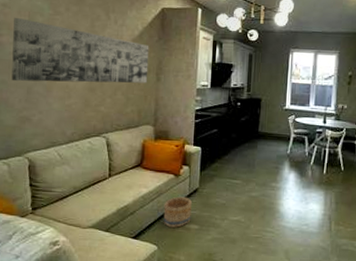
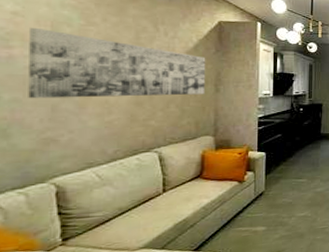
basket: present [163,196,192,228] -> none [228,201,258,233]

